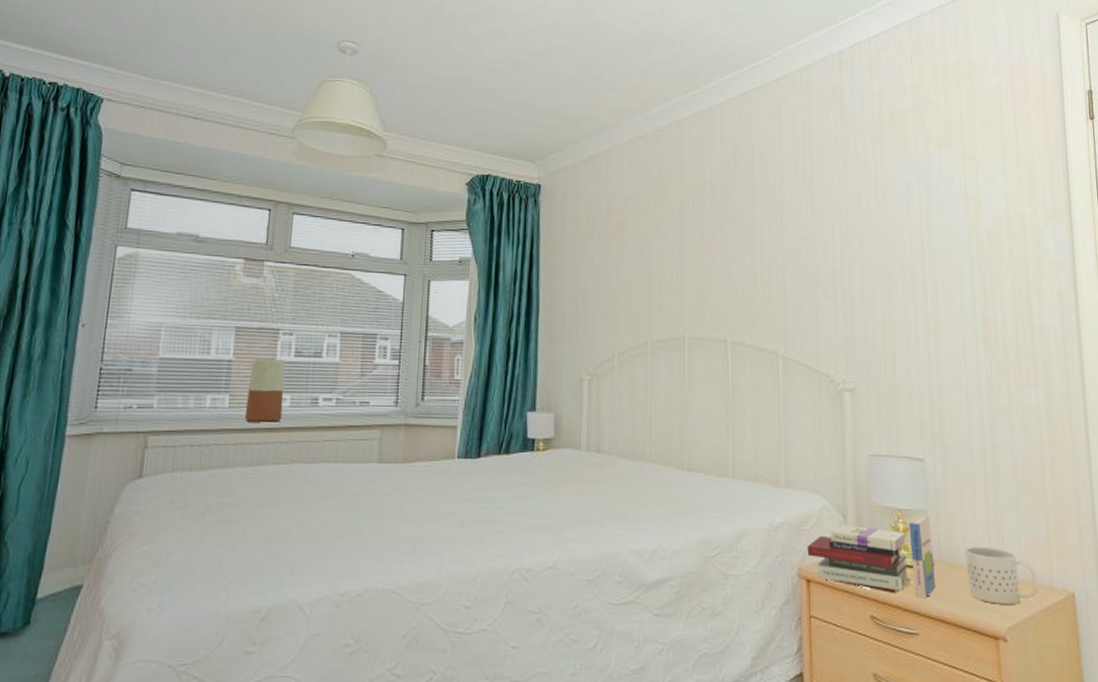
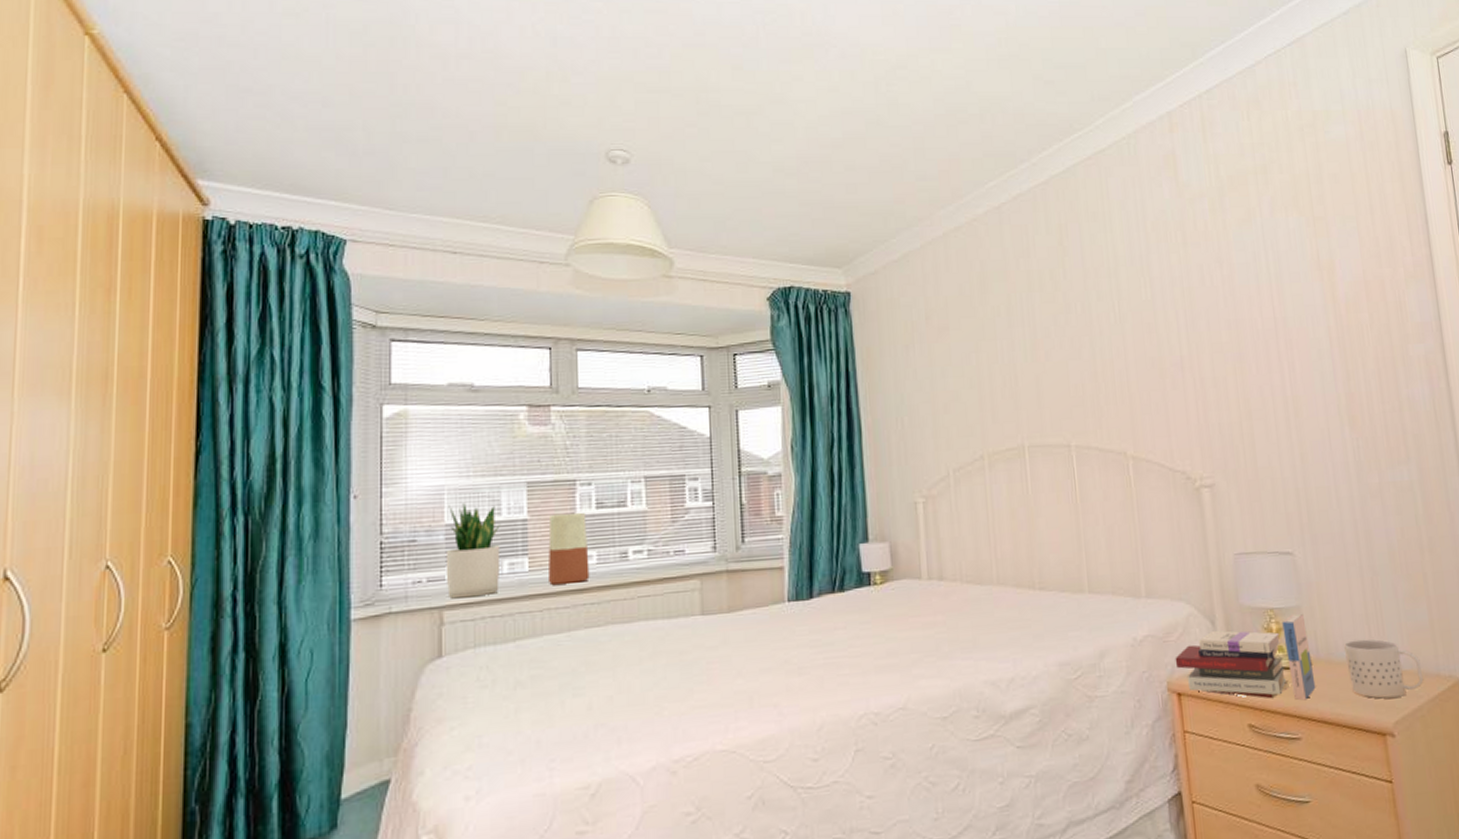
planter: none [154,340,208,426] -> present [445,503,500,599]

